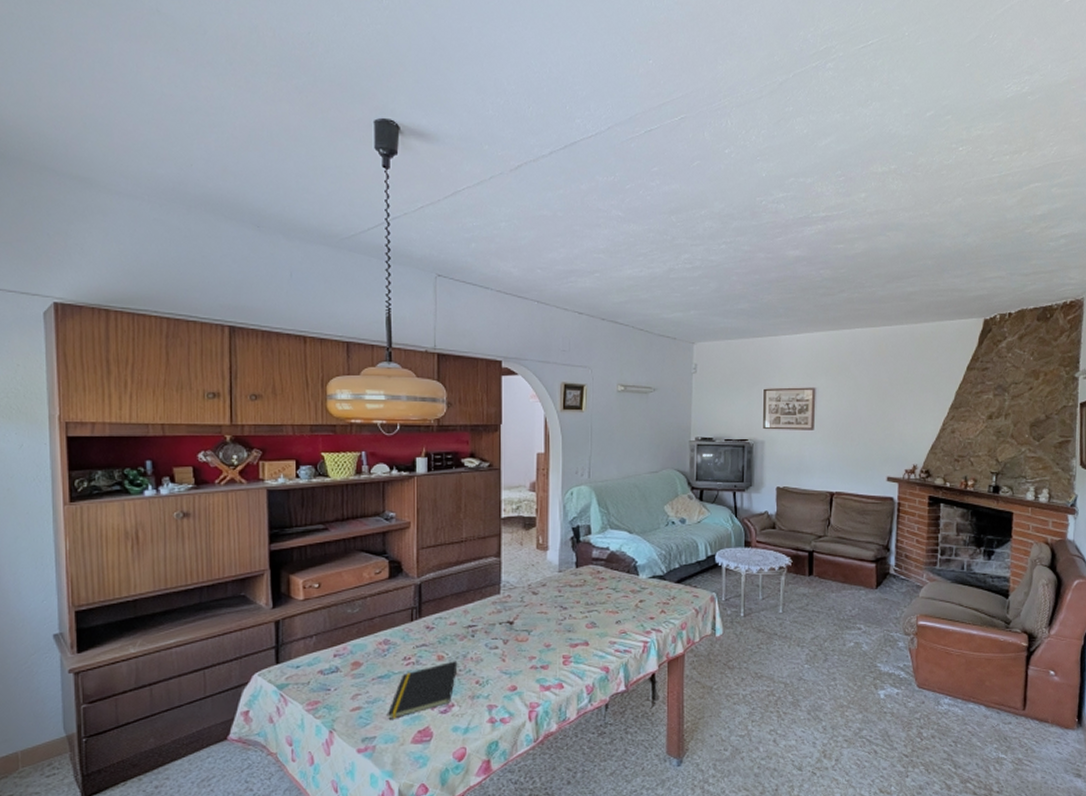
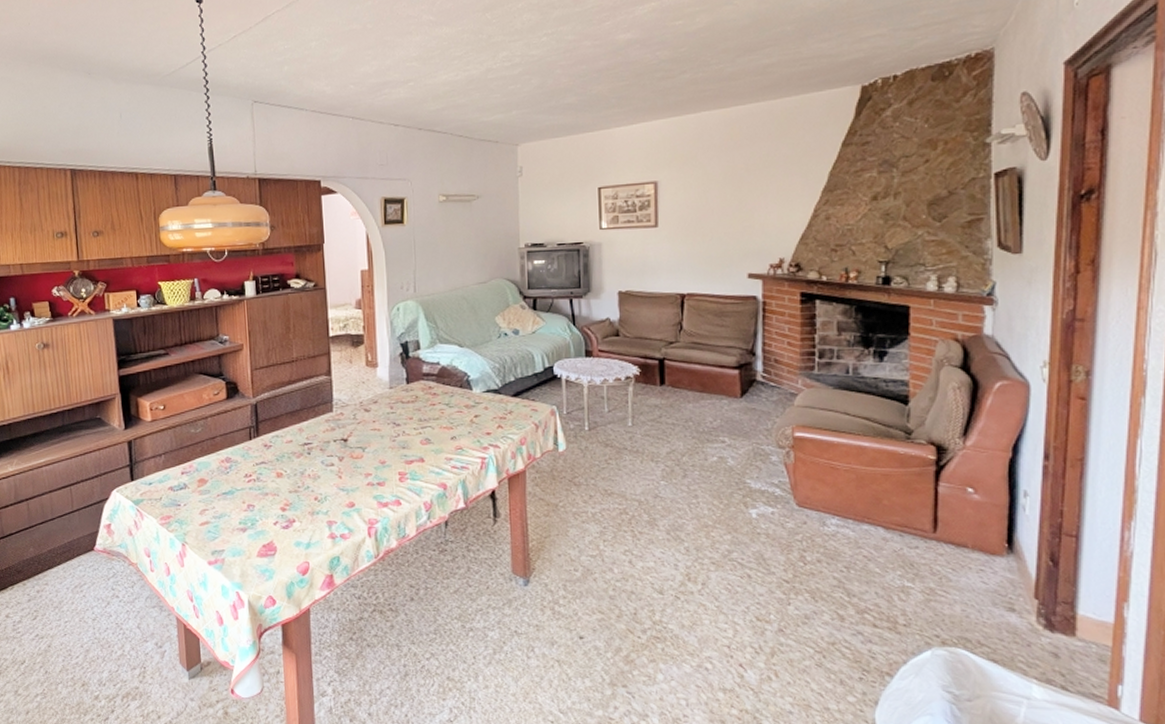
notepad: present [387,661,458,719] -> none [233,478,296,534]

